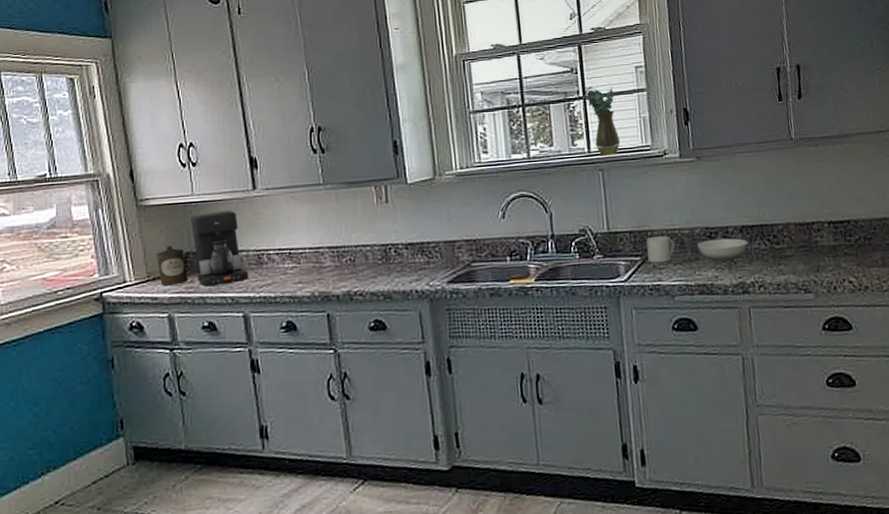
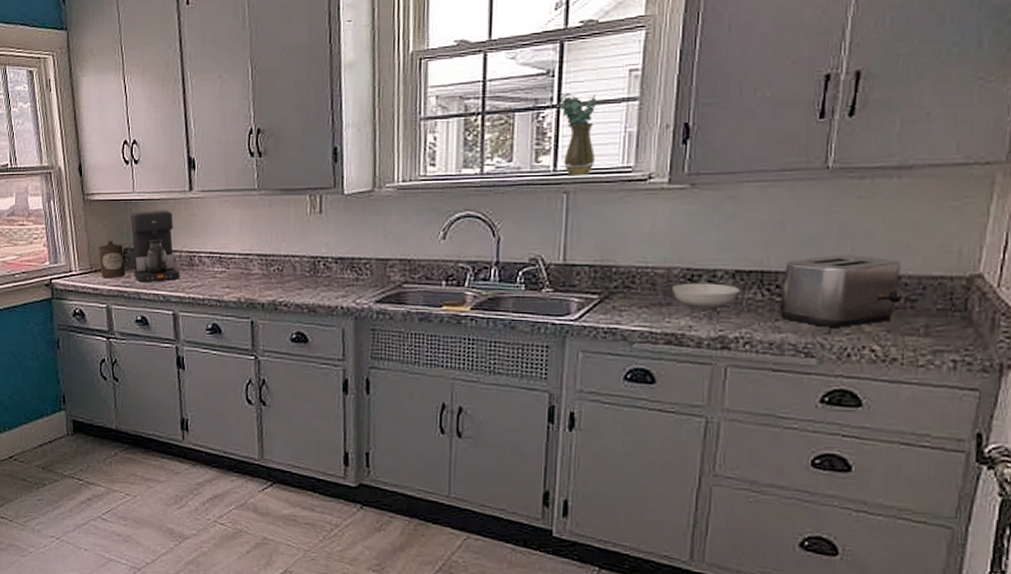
mug: present [646,235,676,263] -> none [606,273,645,304]
toaster: none [777,206,862,267] -> present [780,255,903,329]

